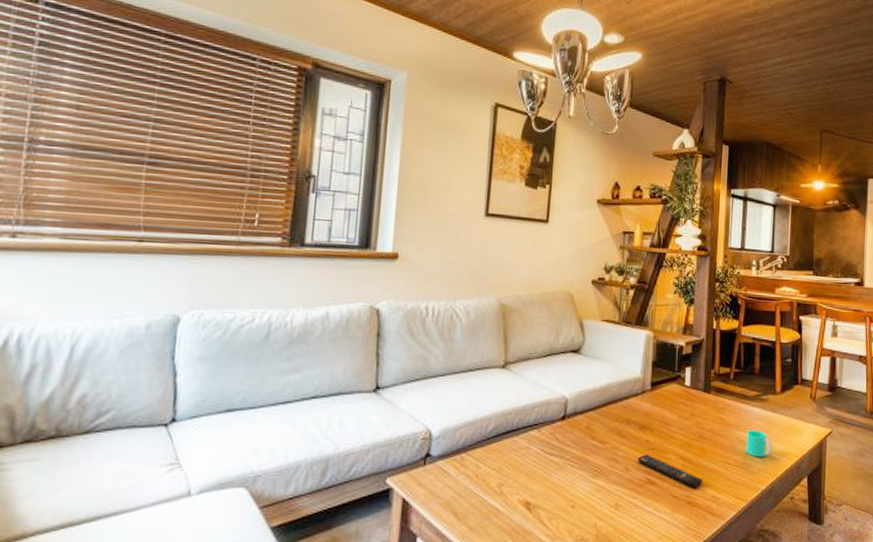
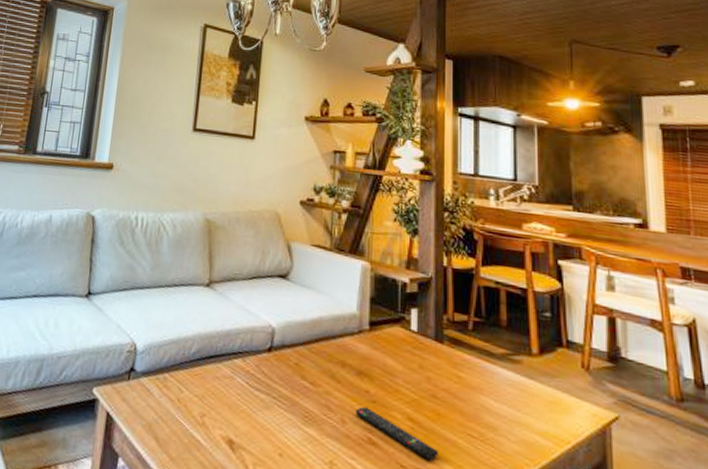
cup: present [745,430,772,458] -> none [494,397,532,437]

